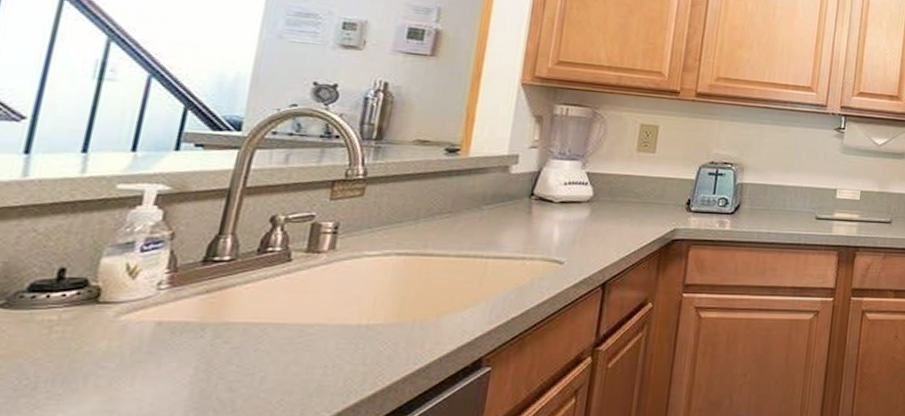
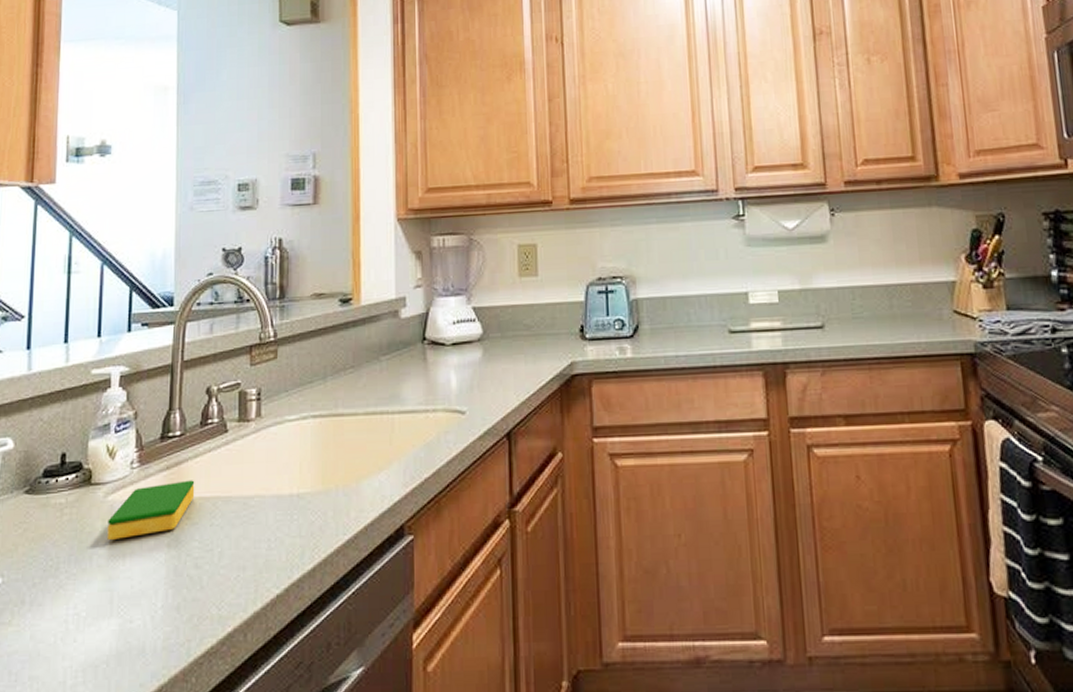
dish sponge: none [112,305,241,362] -> present [107,480,195,541]

